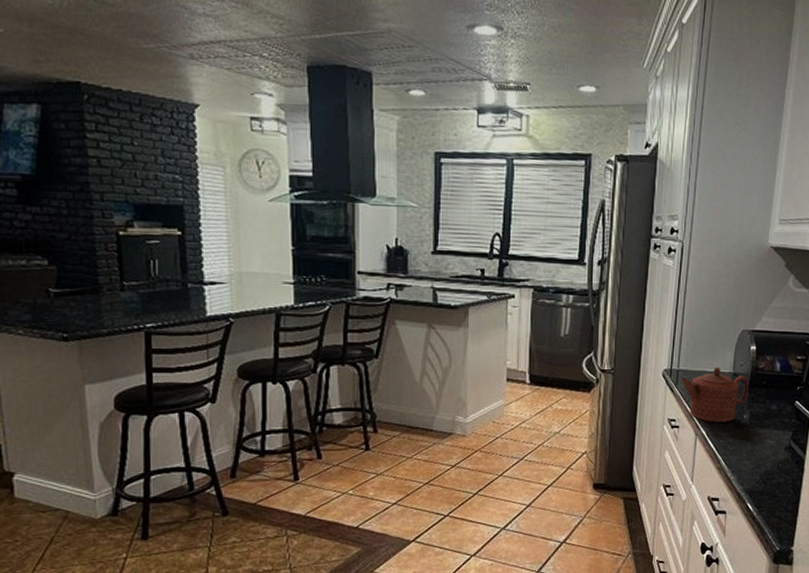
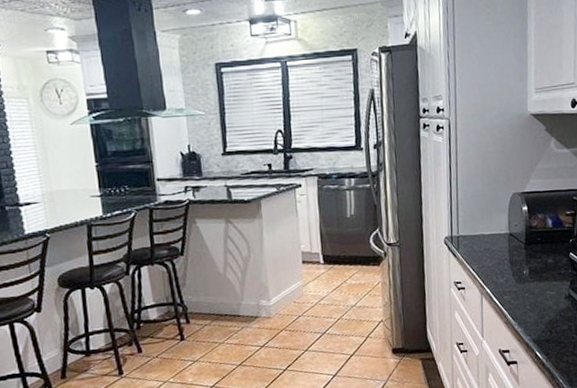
teapot: present [681,366,749,422] -> none [462,229,526,281]

